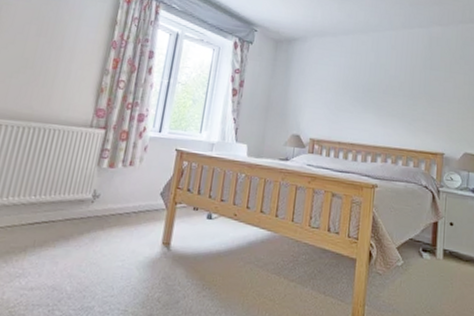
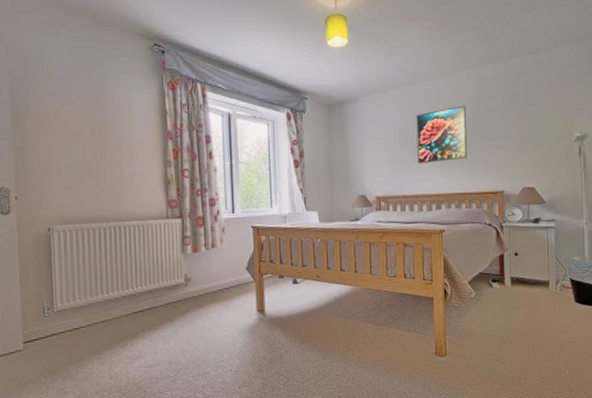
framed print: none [358,60,413,114] -> present [416,106,467,164]

